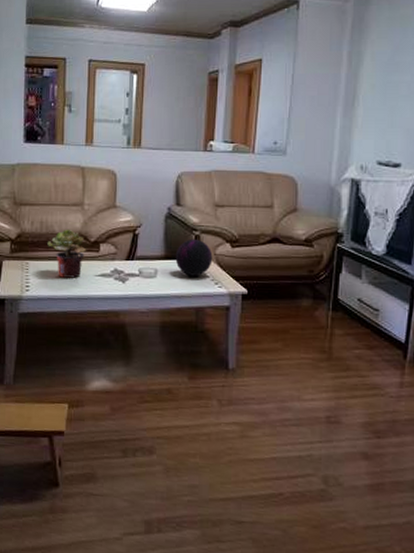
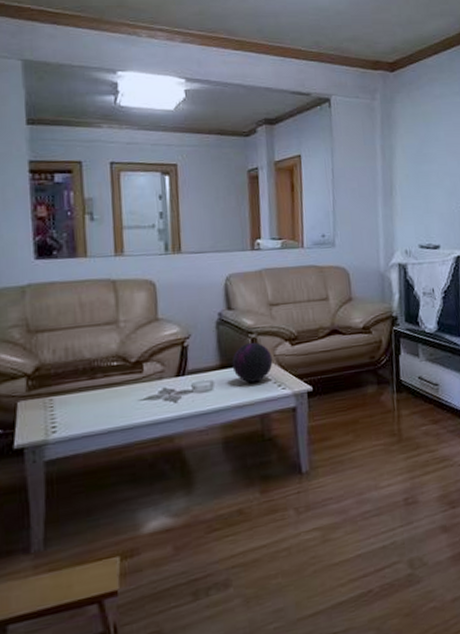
potted plant: present [47,229,86,278] -> none [76,351,126,410]

